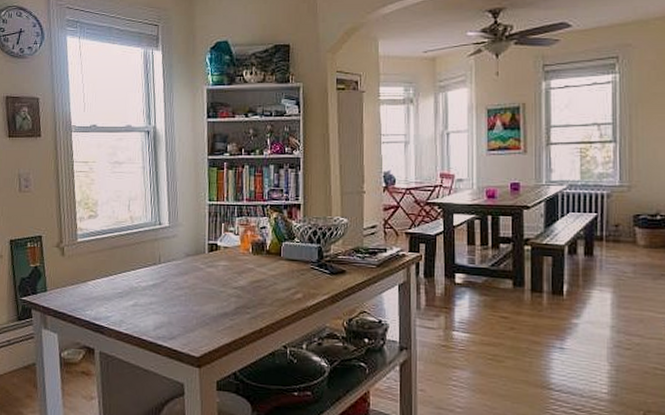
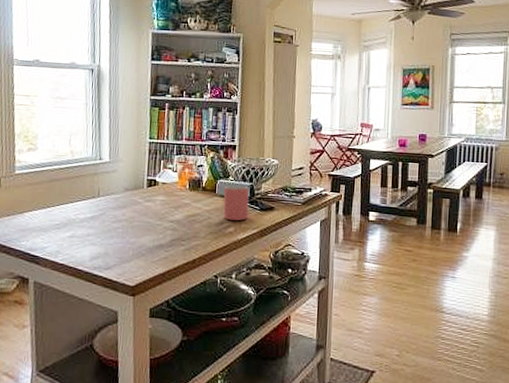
mug: none [289,247,318,286] -> present [223,184,249,221]

